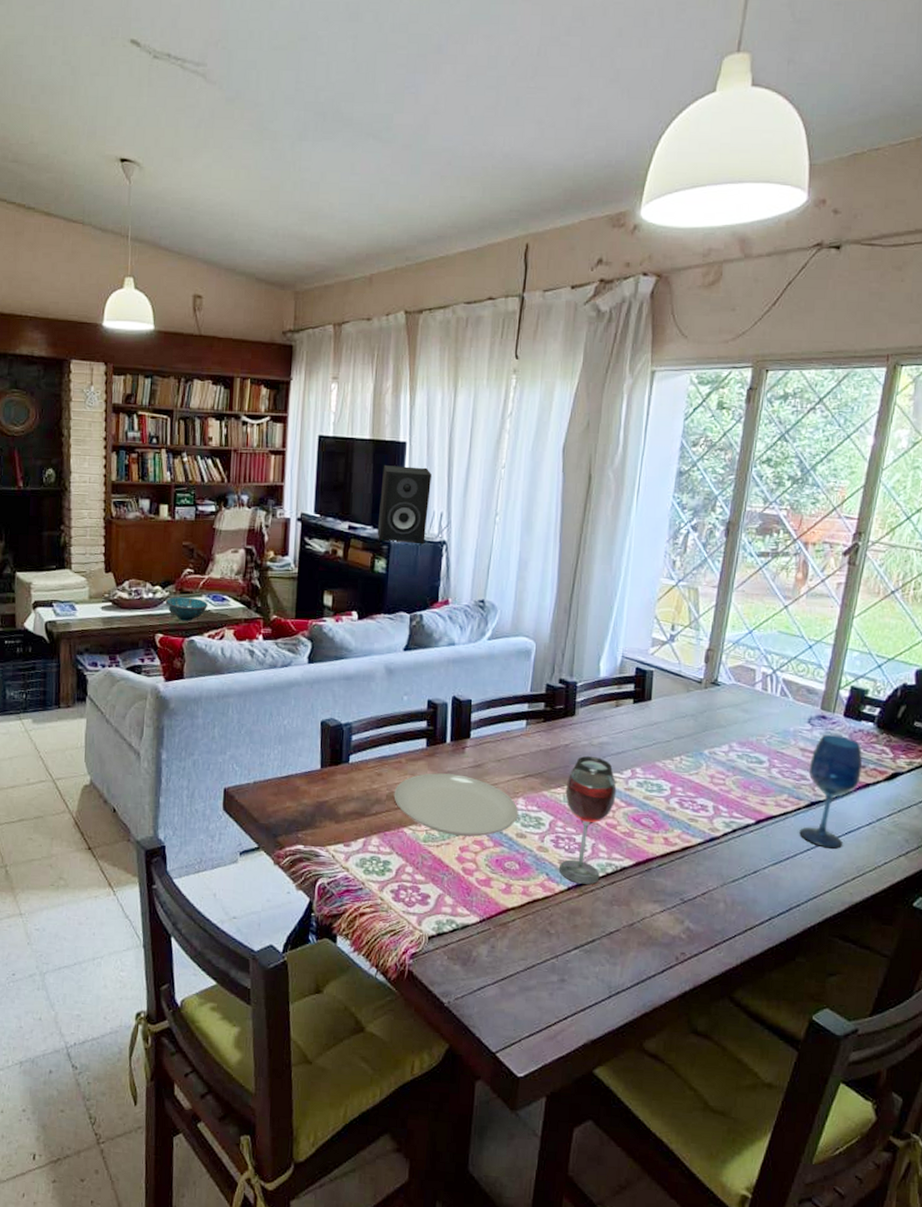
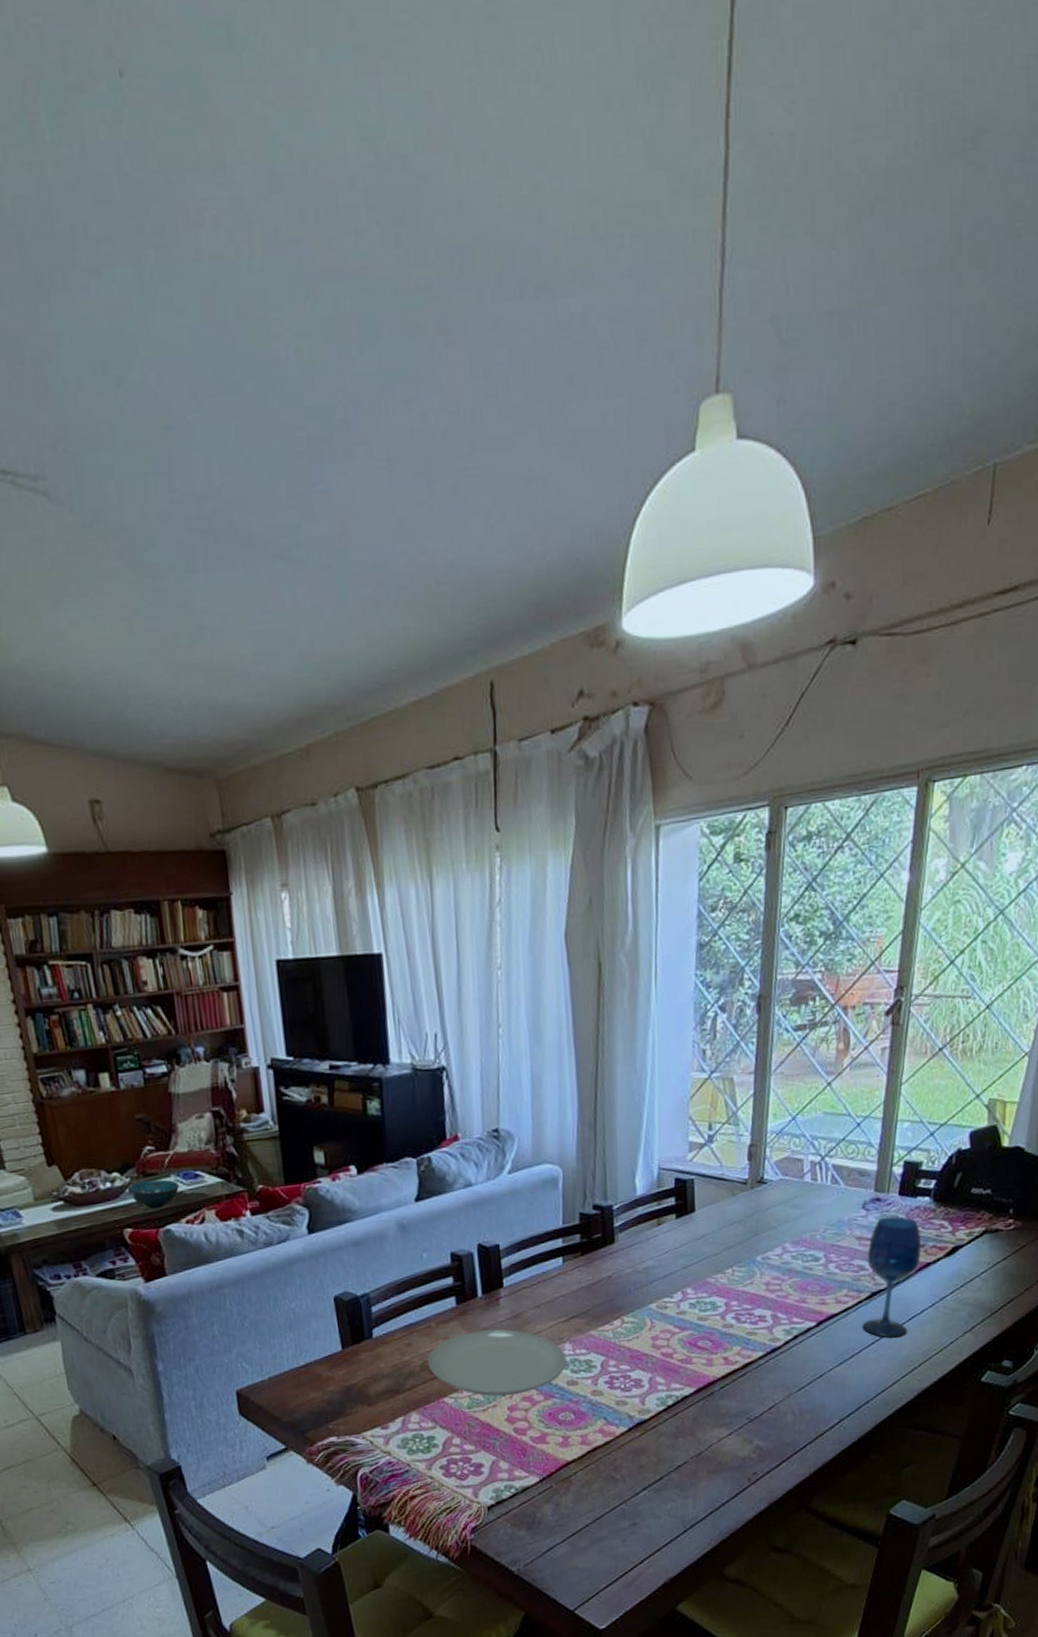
speaker: present [377,464,432,543] -> none [359,981,421,1077]
wineglass: present [559,756,617,885] -> none [613,1284,669,1422]

